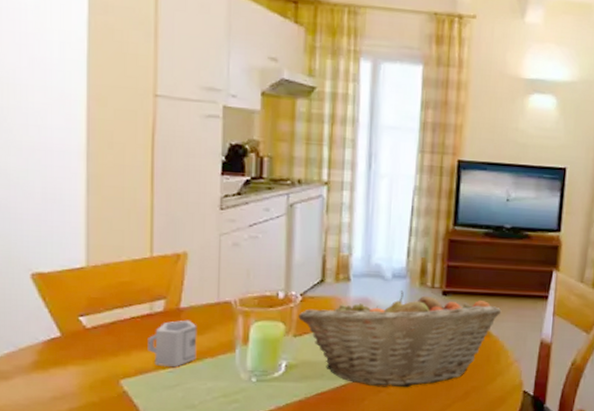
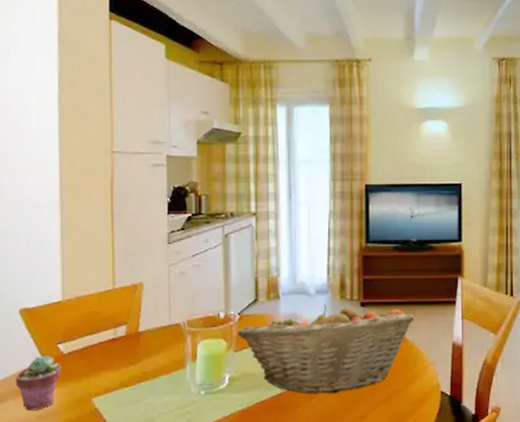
potted succulent: none [24,328,83,390] -> present [15,355,61,410]
cup: present [147,320,197,368] -> none [113,342,154,385]

